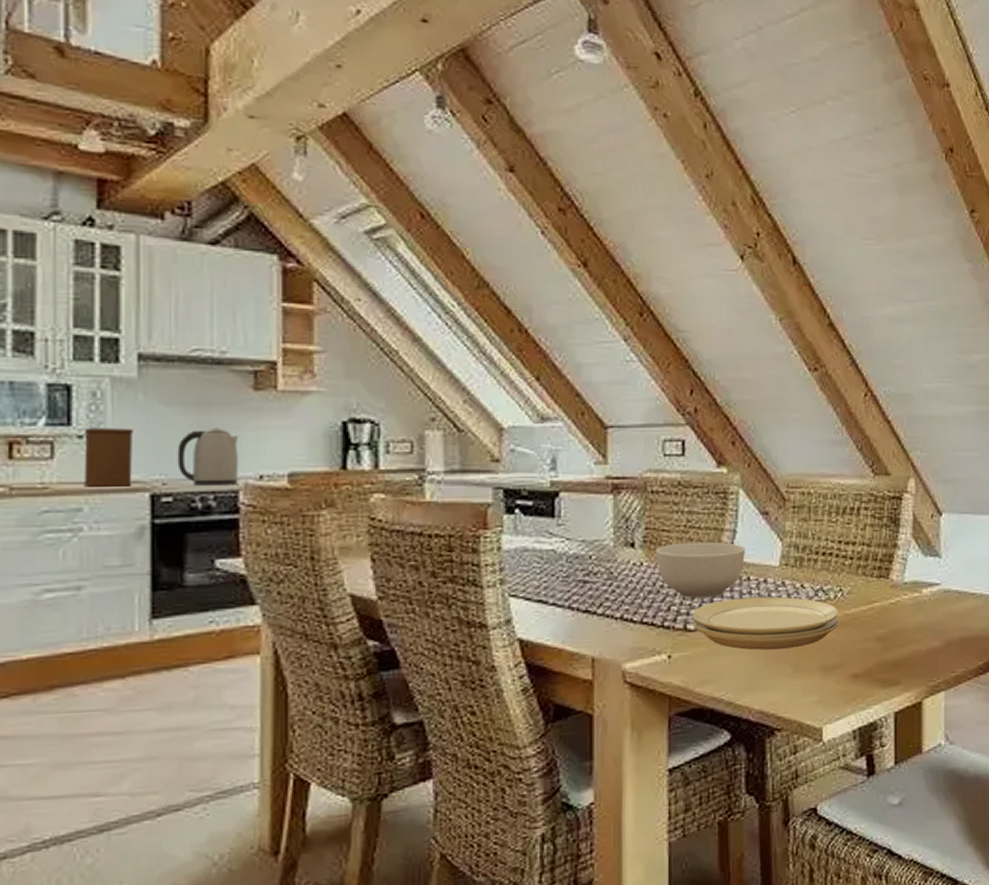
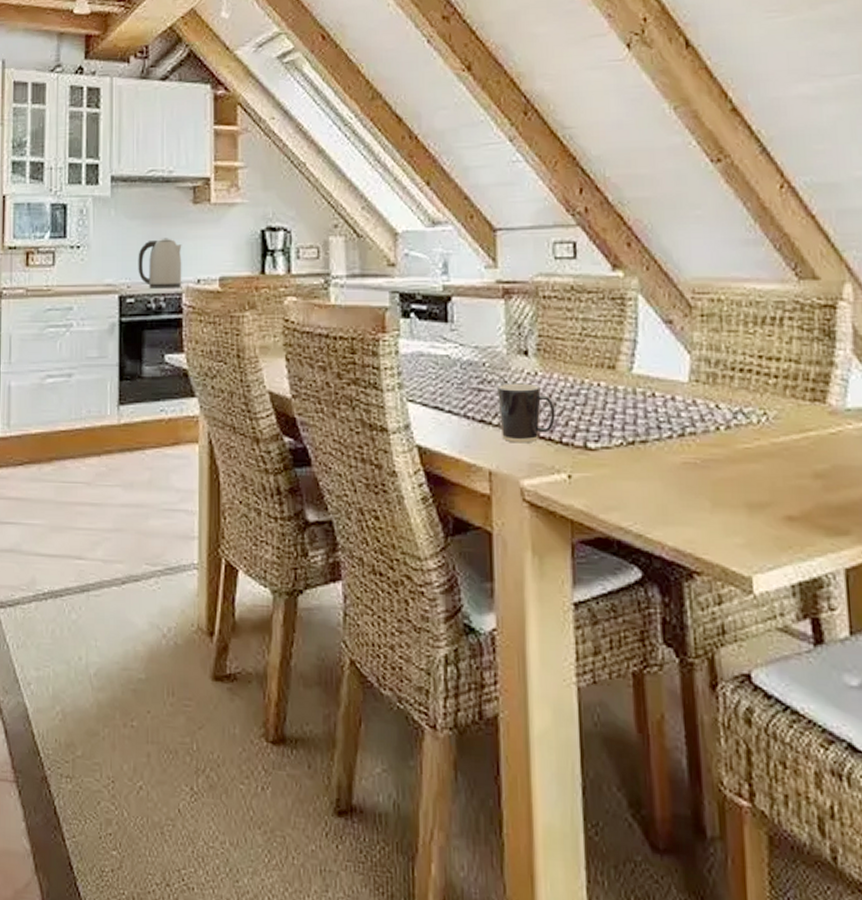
canister: present [84,428,134,487] -> none [74,239,108,289]
mug: none [603,573,658,630] -> present [497,383,555,443]
bowl: present [655,541,746,599] -> none [550,352,649,414]
plate: present [692,596,840,650] -> none [592,416,766,478]

